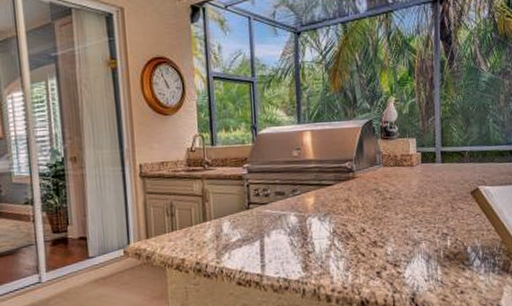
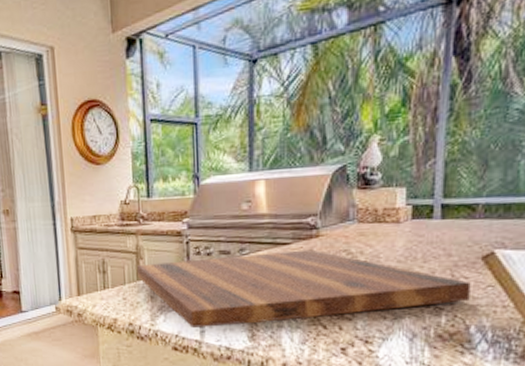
cutting board: none [203,189,465,263] -> present [137,249,471,328]

